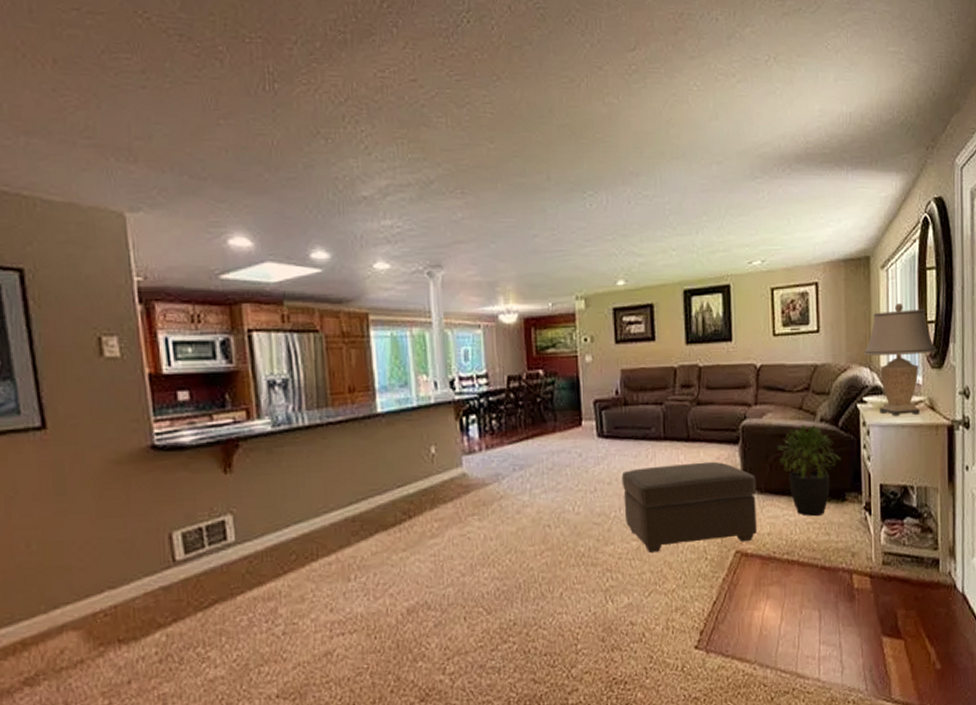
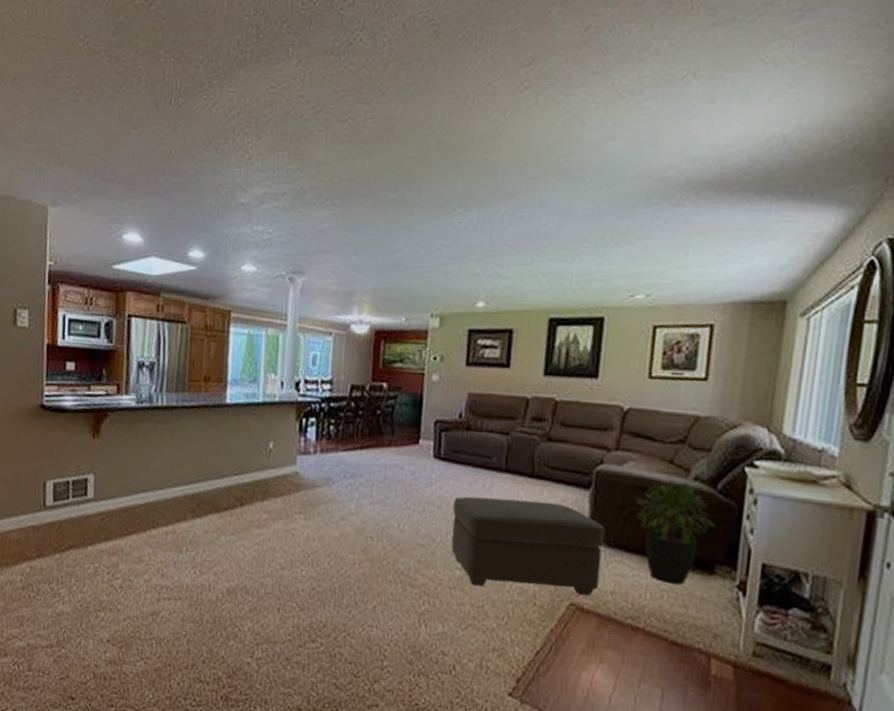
table lamp: present [863,302,937,417] -> none [761,357,866,491]

